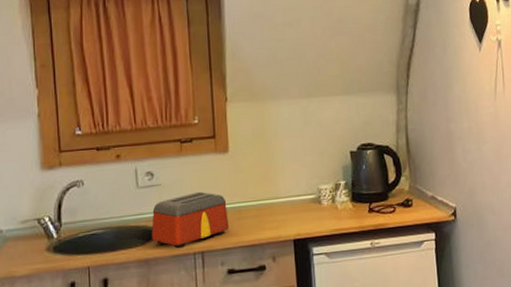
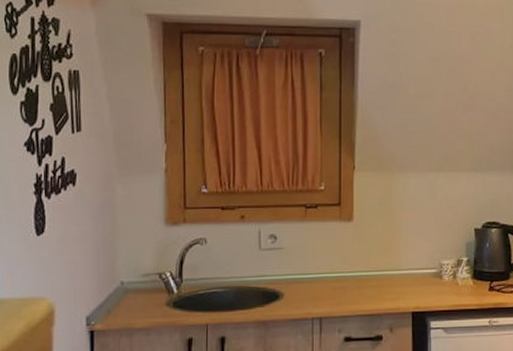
toaster: present [151,191,230,249] -> none [272,258,349,313]

